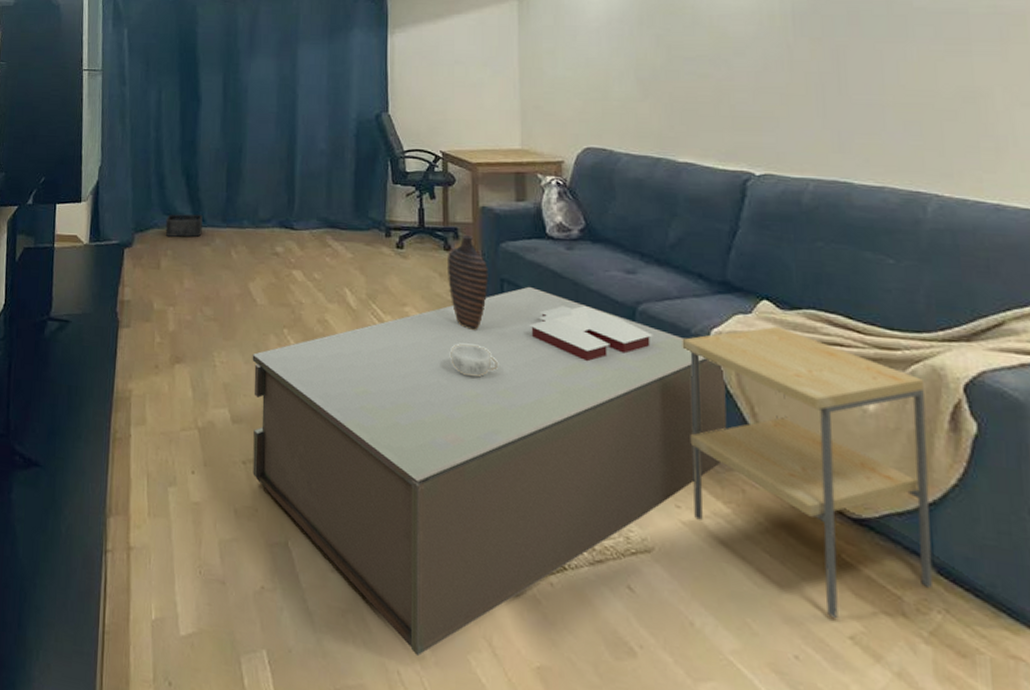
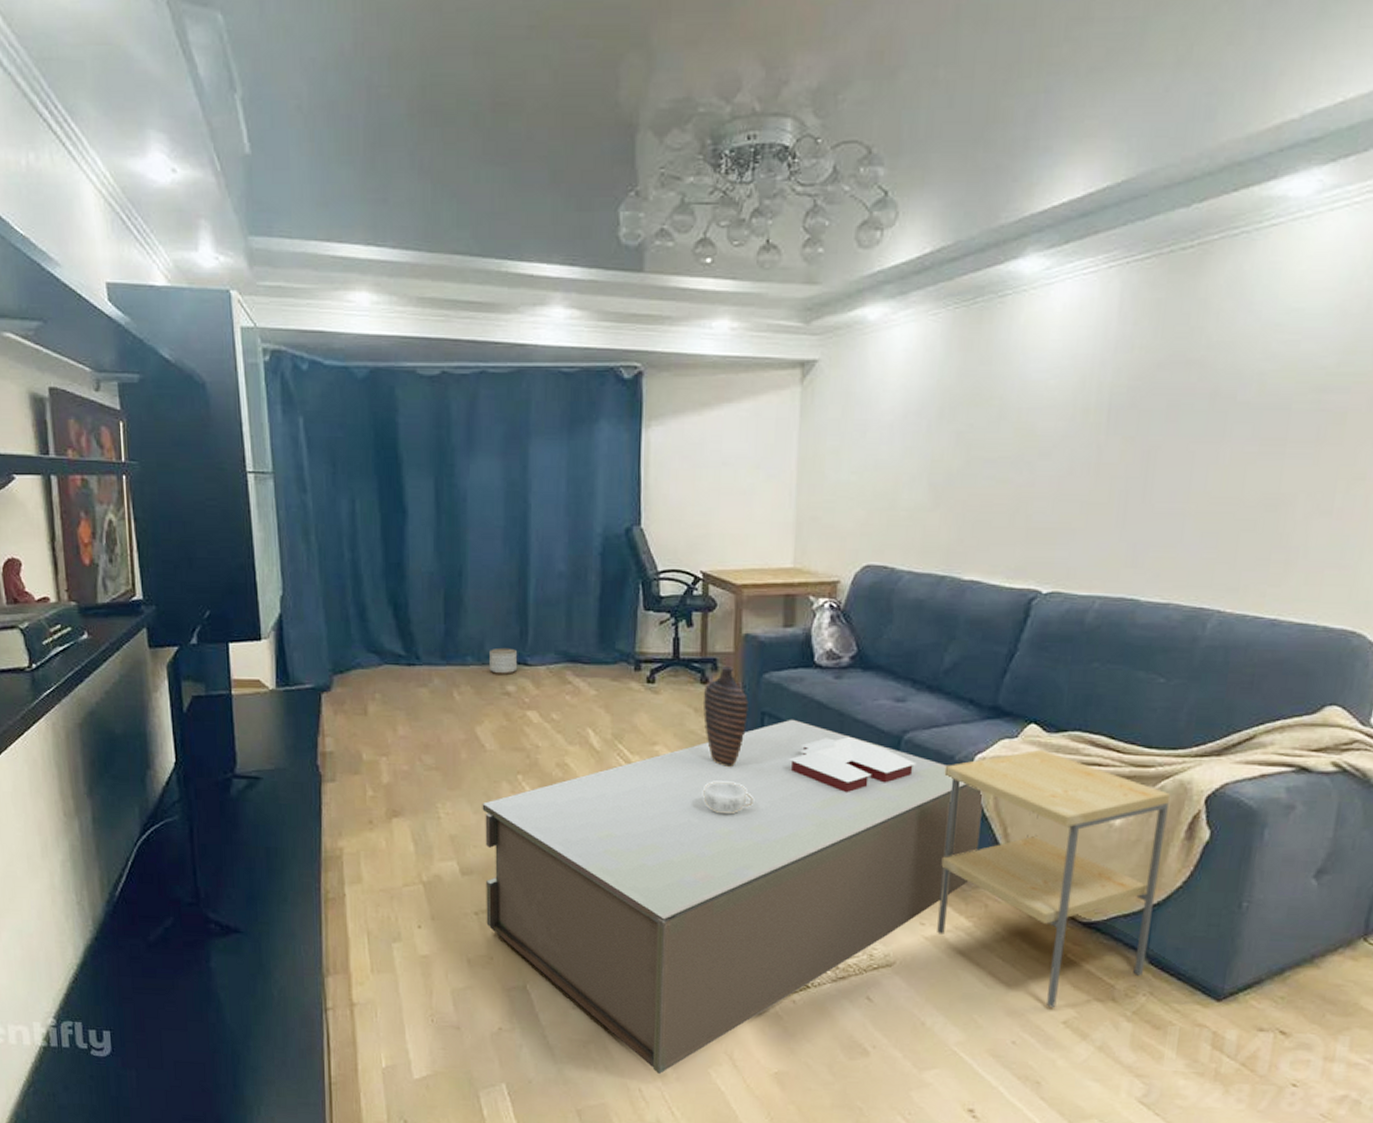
storage bin: present [165,214,203,237] -> none [371,650,417,678]
planter: none [262,213,286,237] -> present [489,647,518,674]

